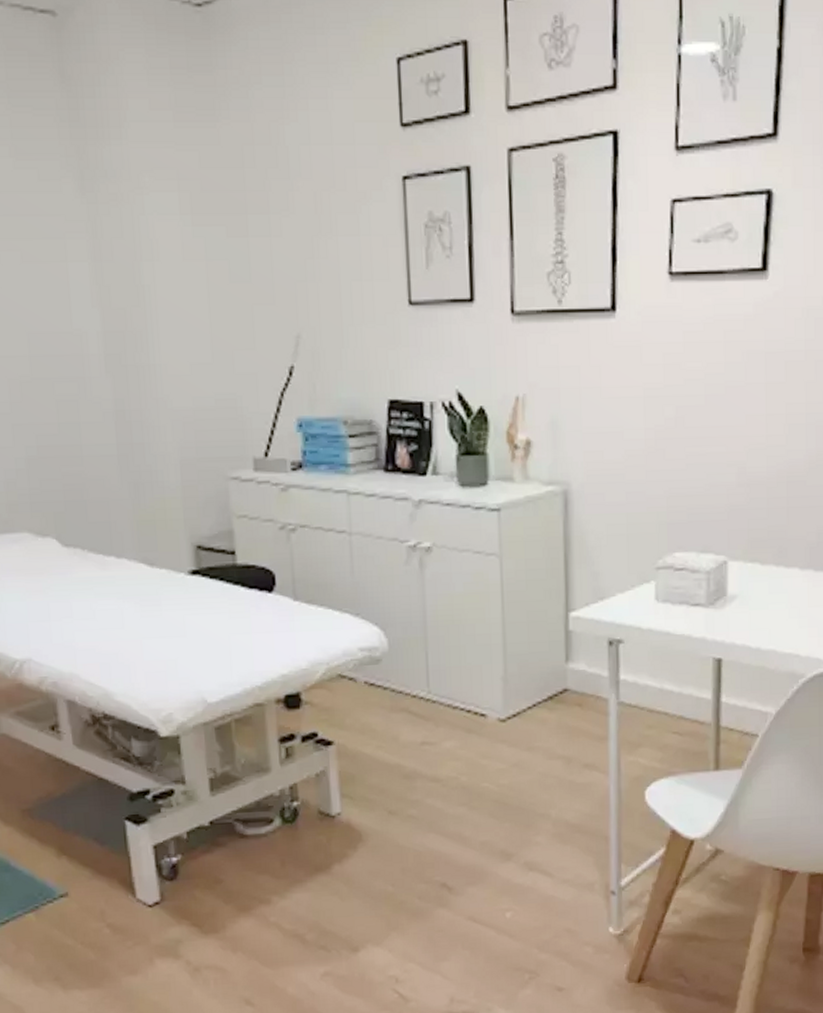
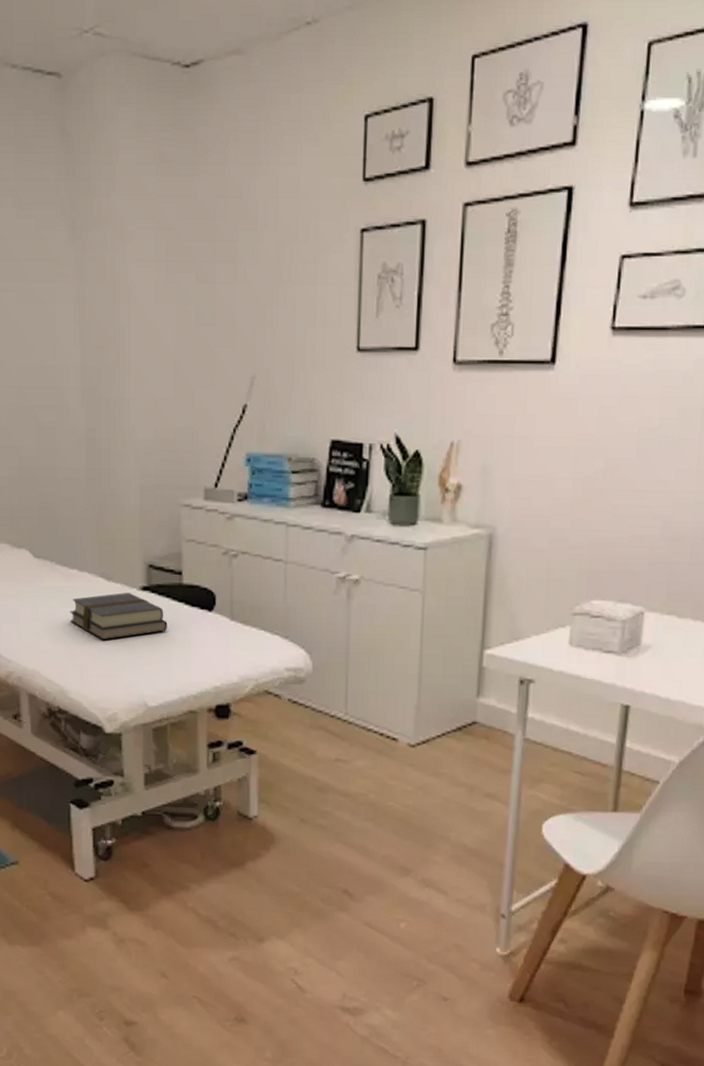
book: none [109,578,223,634] -> present [70,593,168,640]

